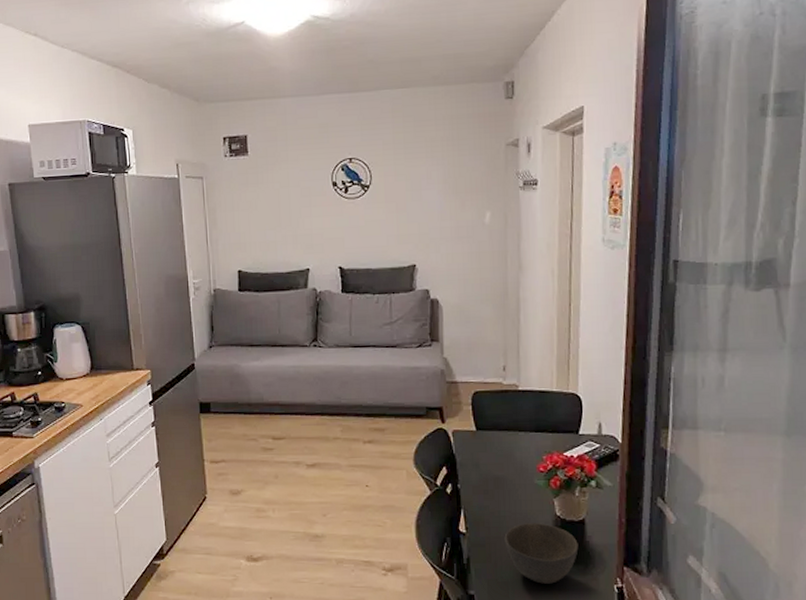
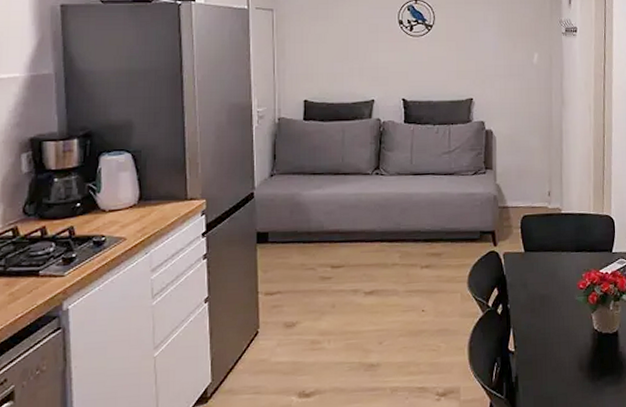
bowl: present [504,523,579,584] -> none [549,337,613,396]

